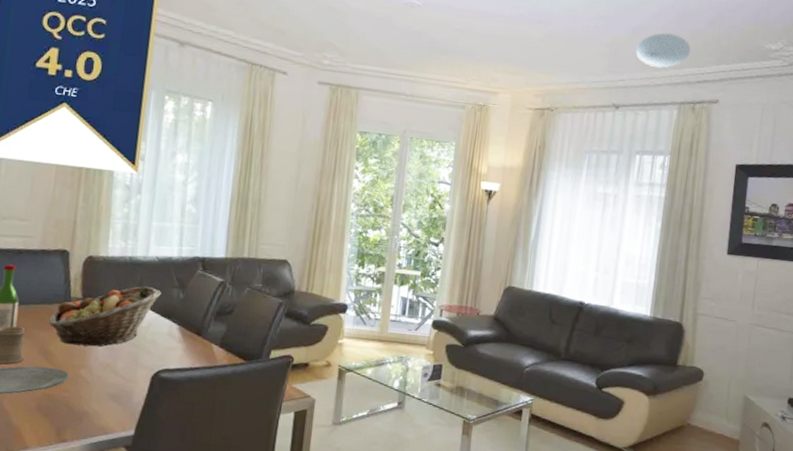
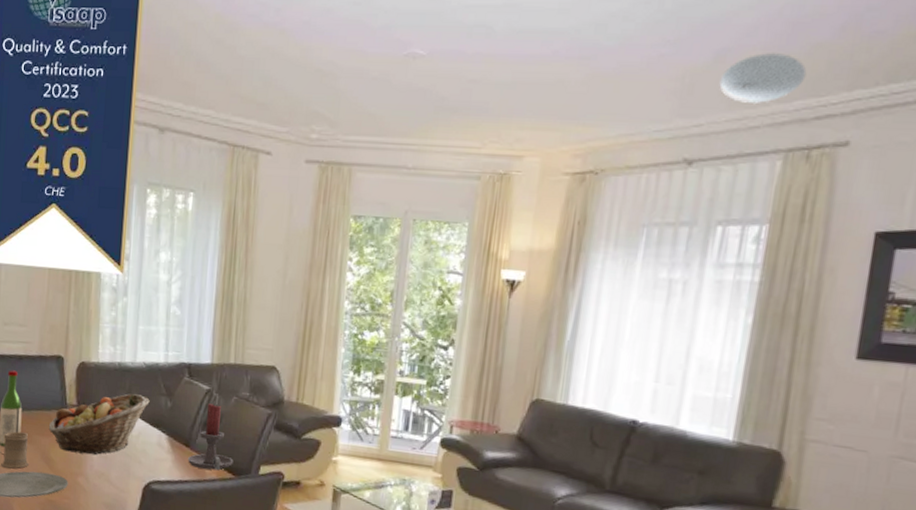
candle holder: none [198,294,245,357] -> present [187,403,234,471]

